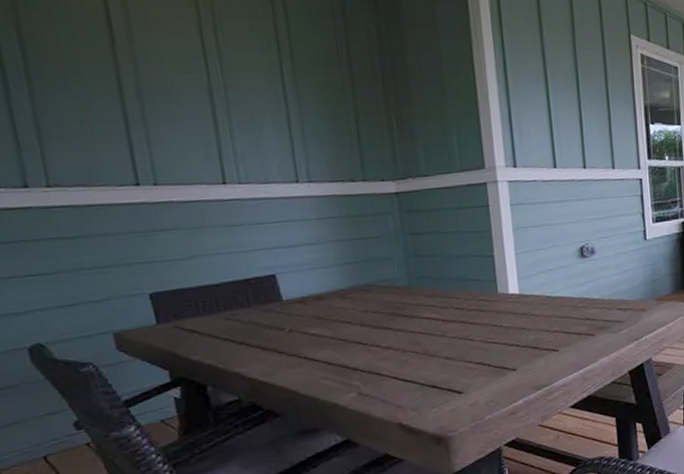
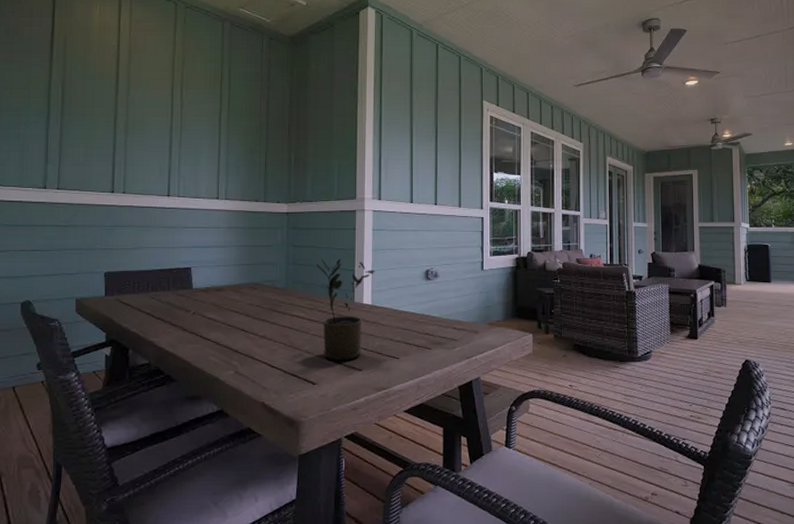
potted plant: none [443,243,519,363] -> present [316,258,375,360]

